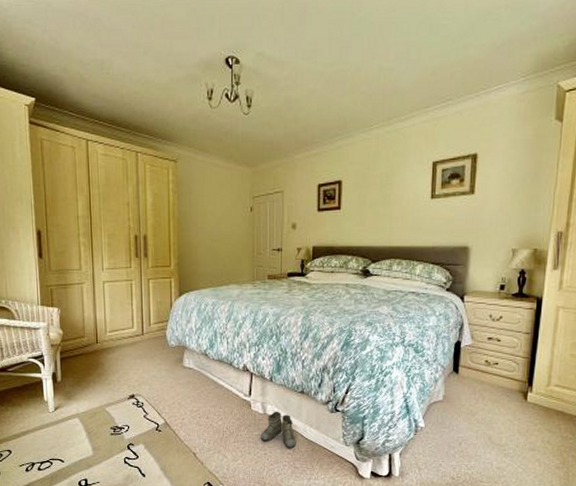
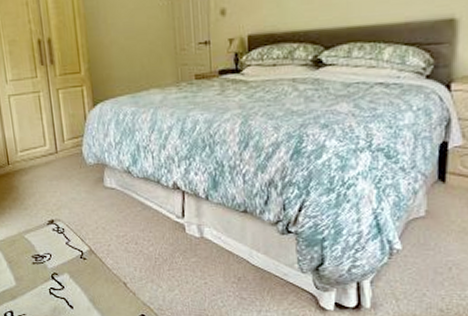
boots: present [260,411,296,450] -> none [198,234,241,278]

